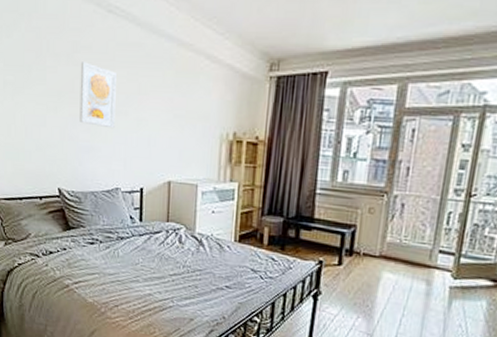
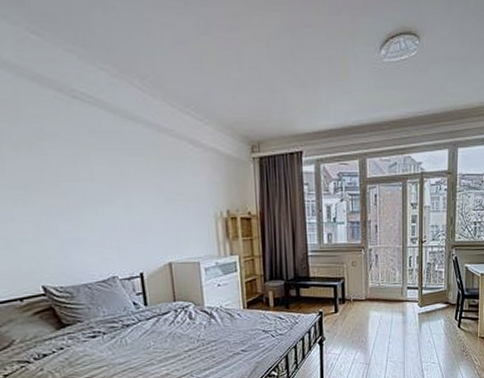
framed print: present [79,62,116,129] -> none [47,151,101,218]

